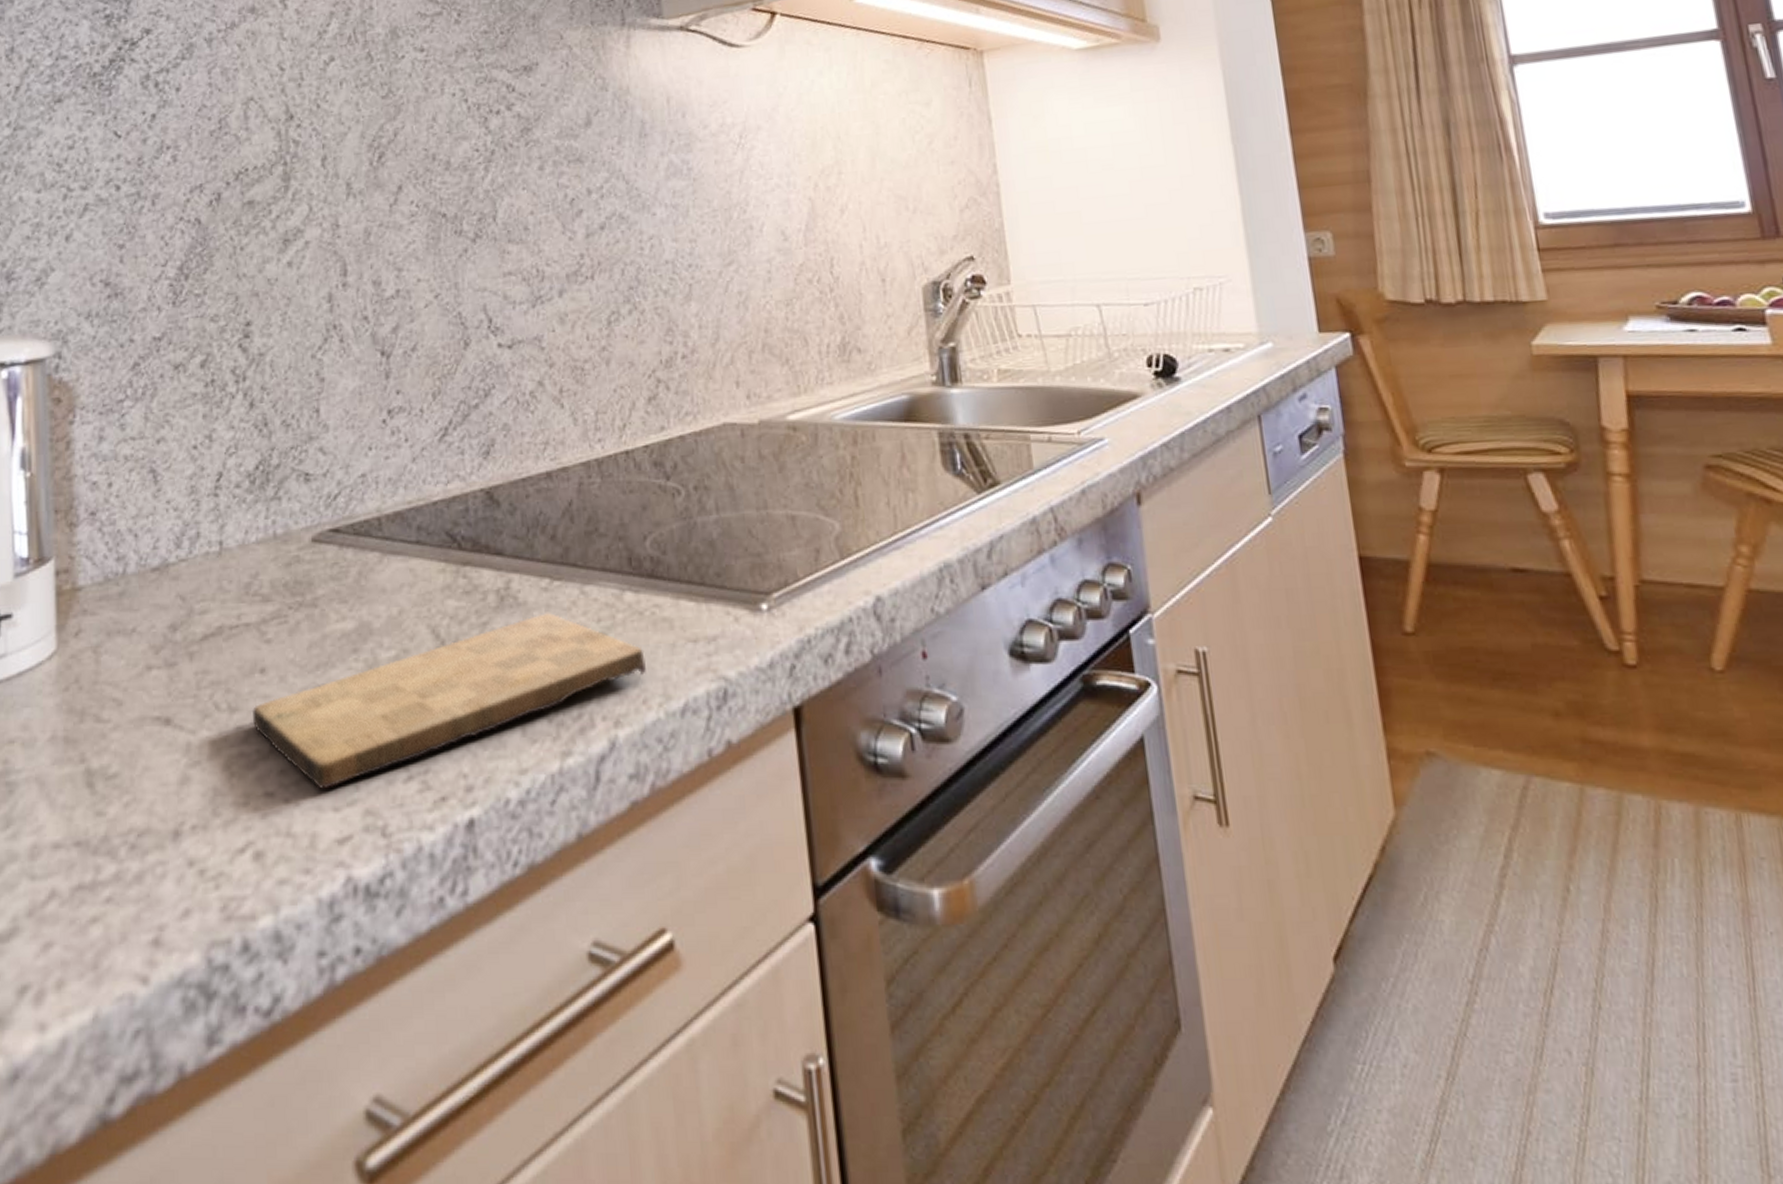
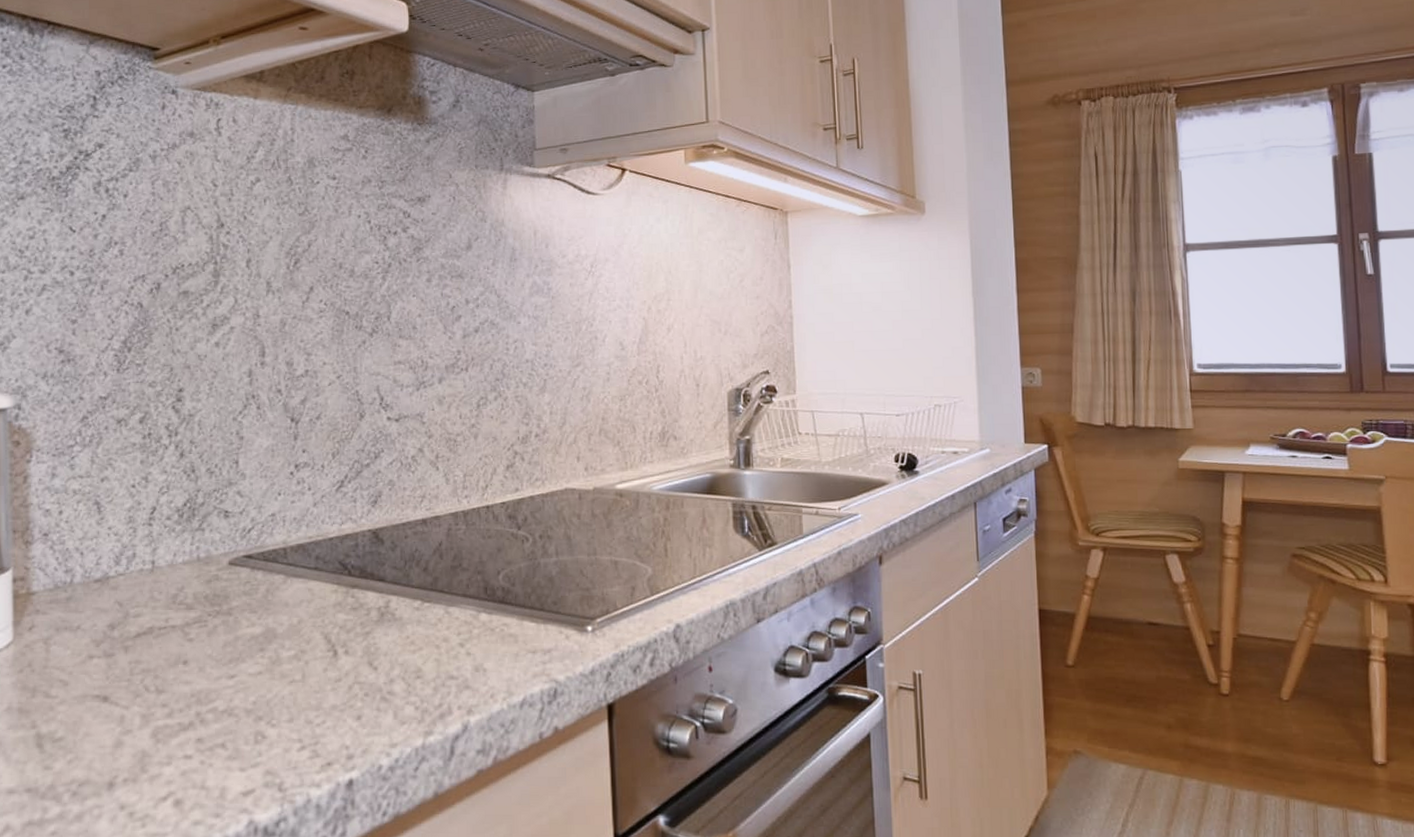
cutting board: present [251,612,646,790] -> none [175,626,494,755]

